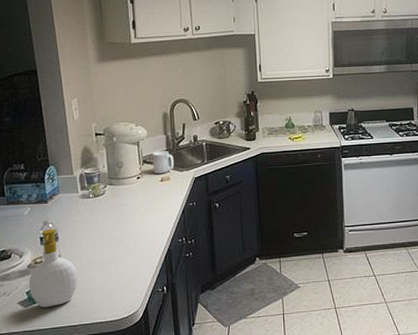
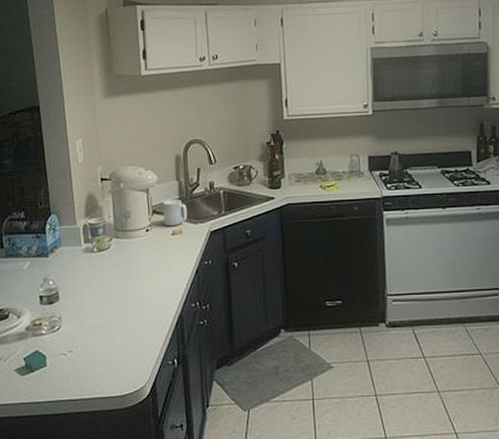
soap bottle: present [28,228,78,308] -> none [26,286,79,377]

